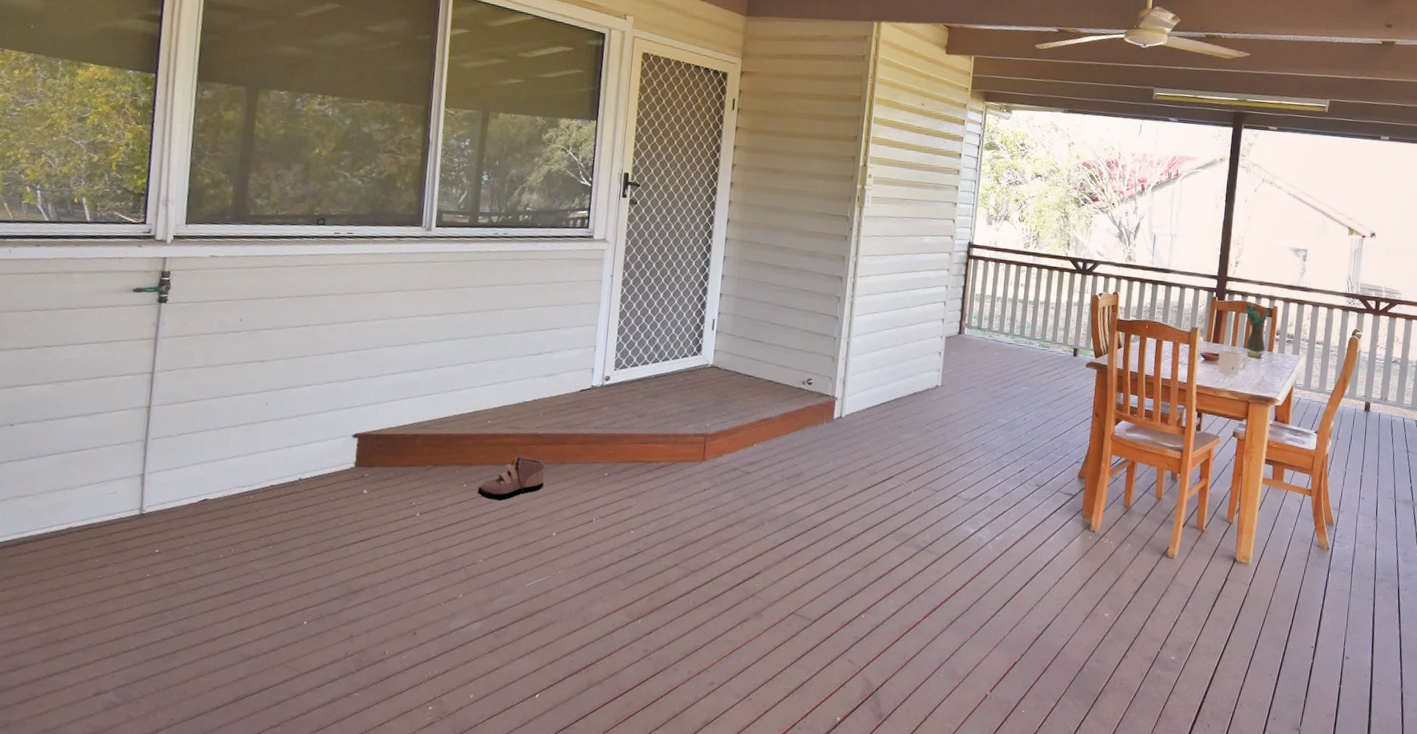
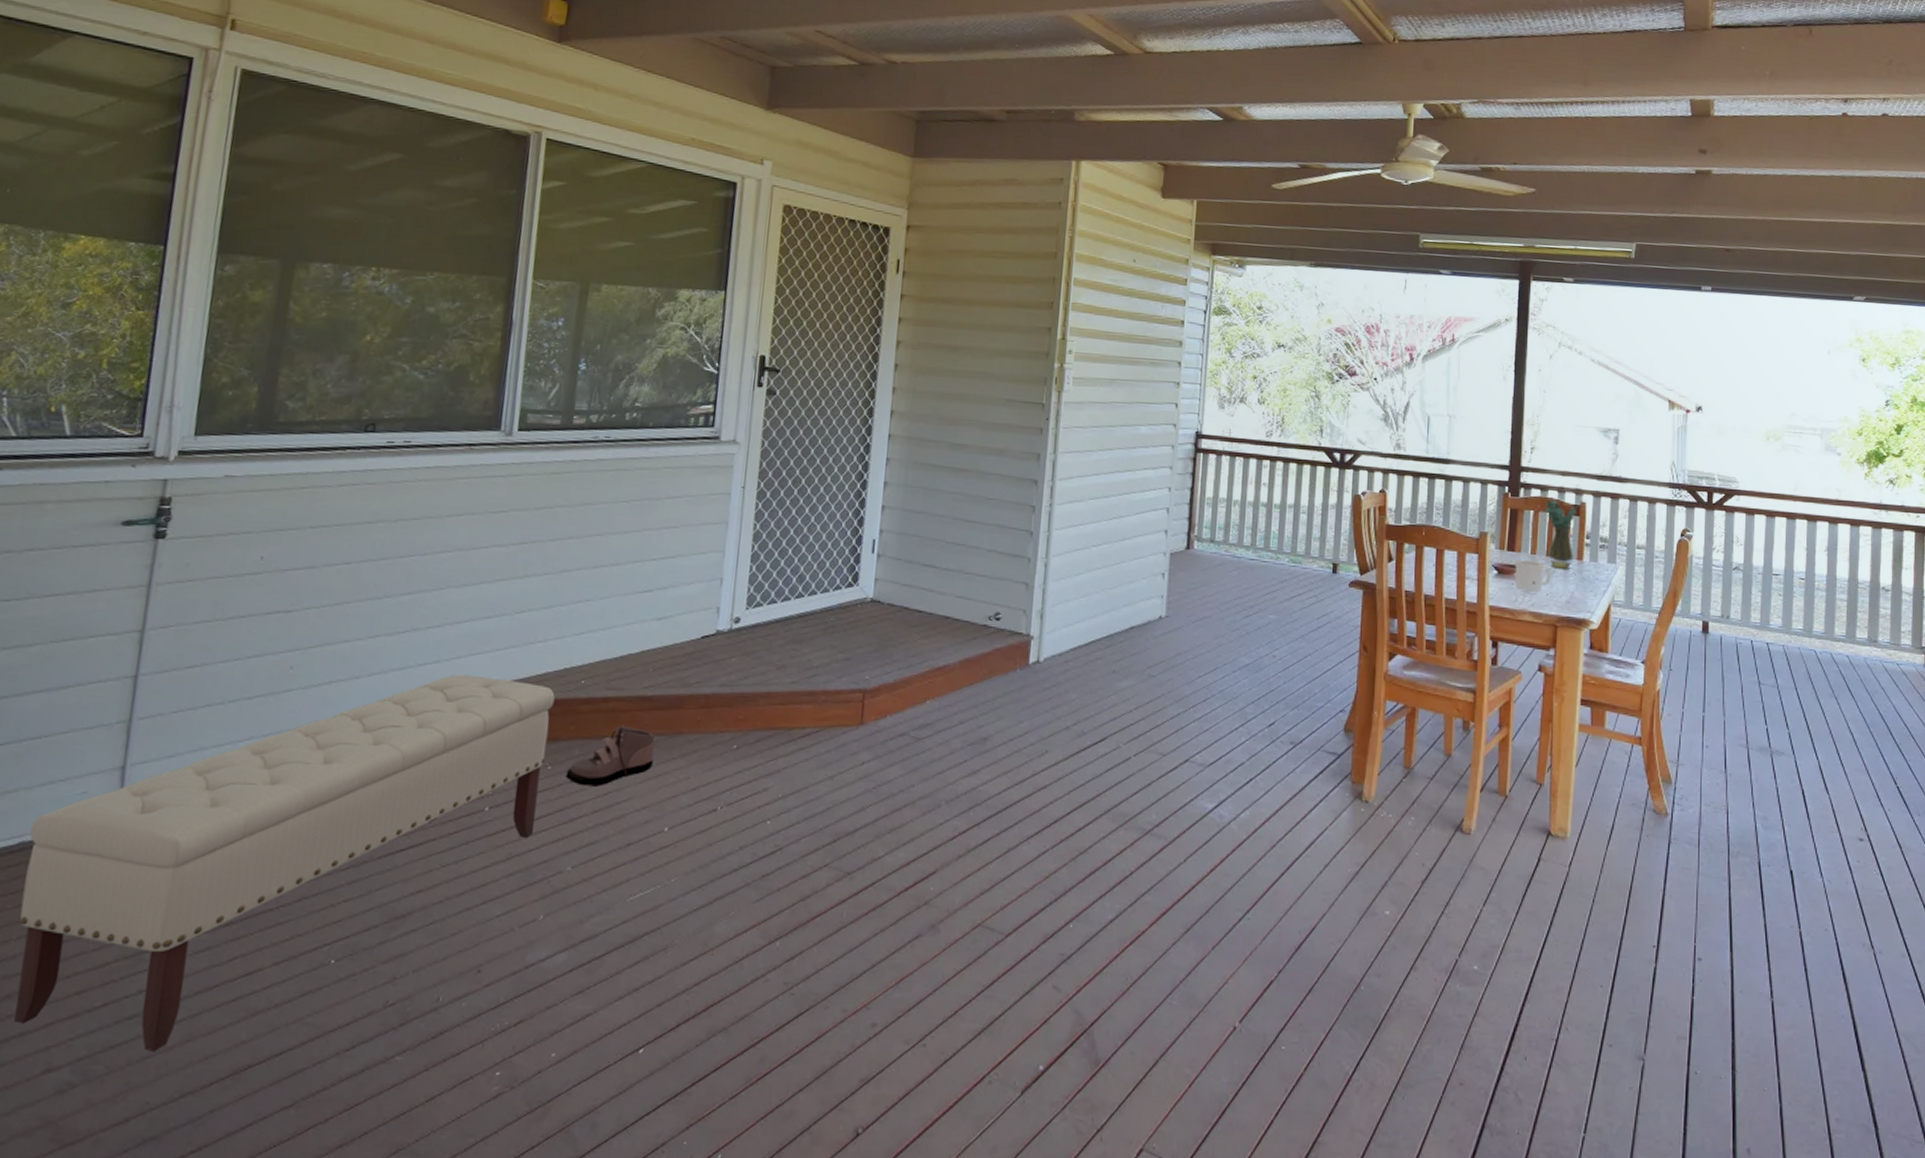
bench: none [70,413,468,684] -> present [14,674,555,1053]

